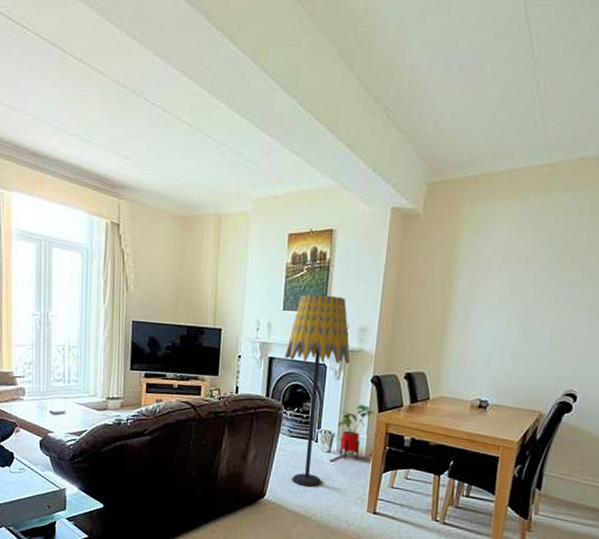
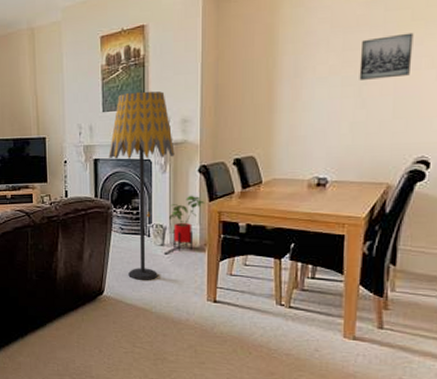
wall art: none [523,274,573,315] -> present [359,32,414,80]

